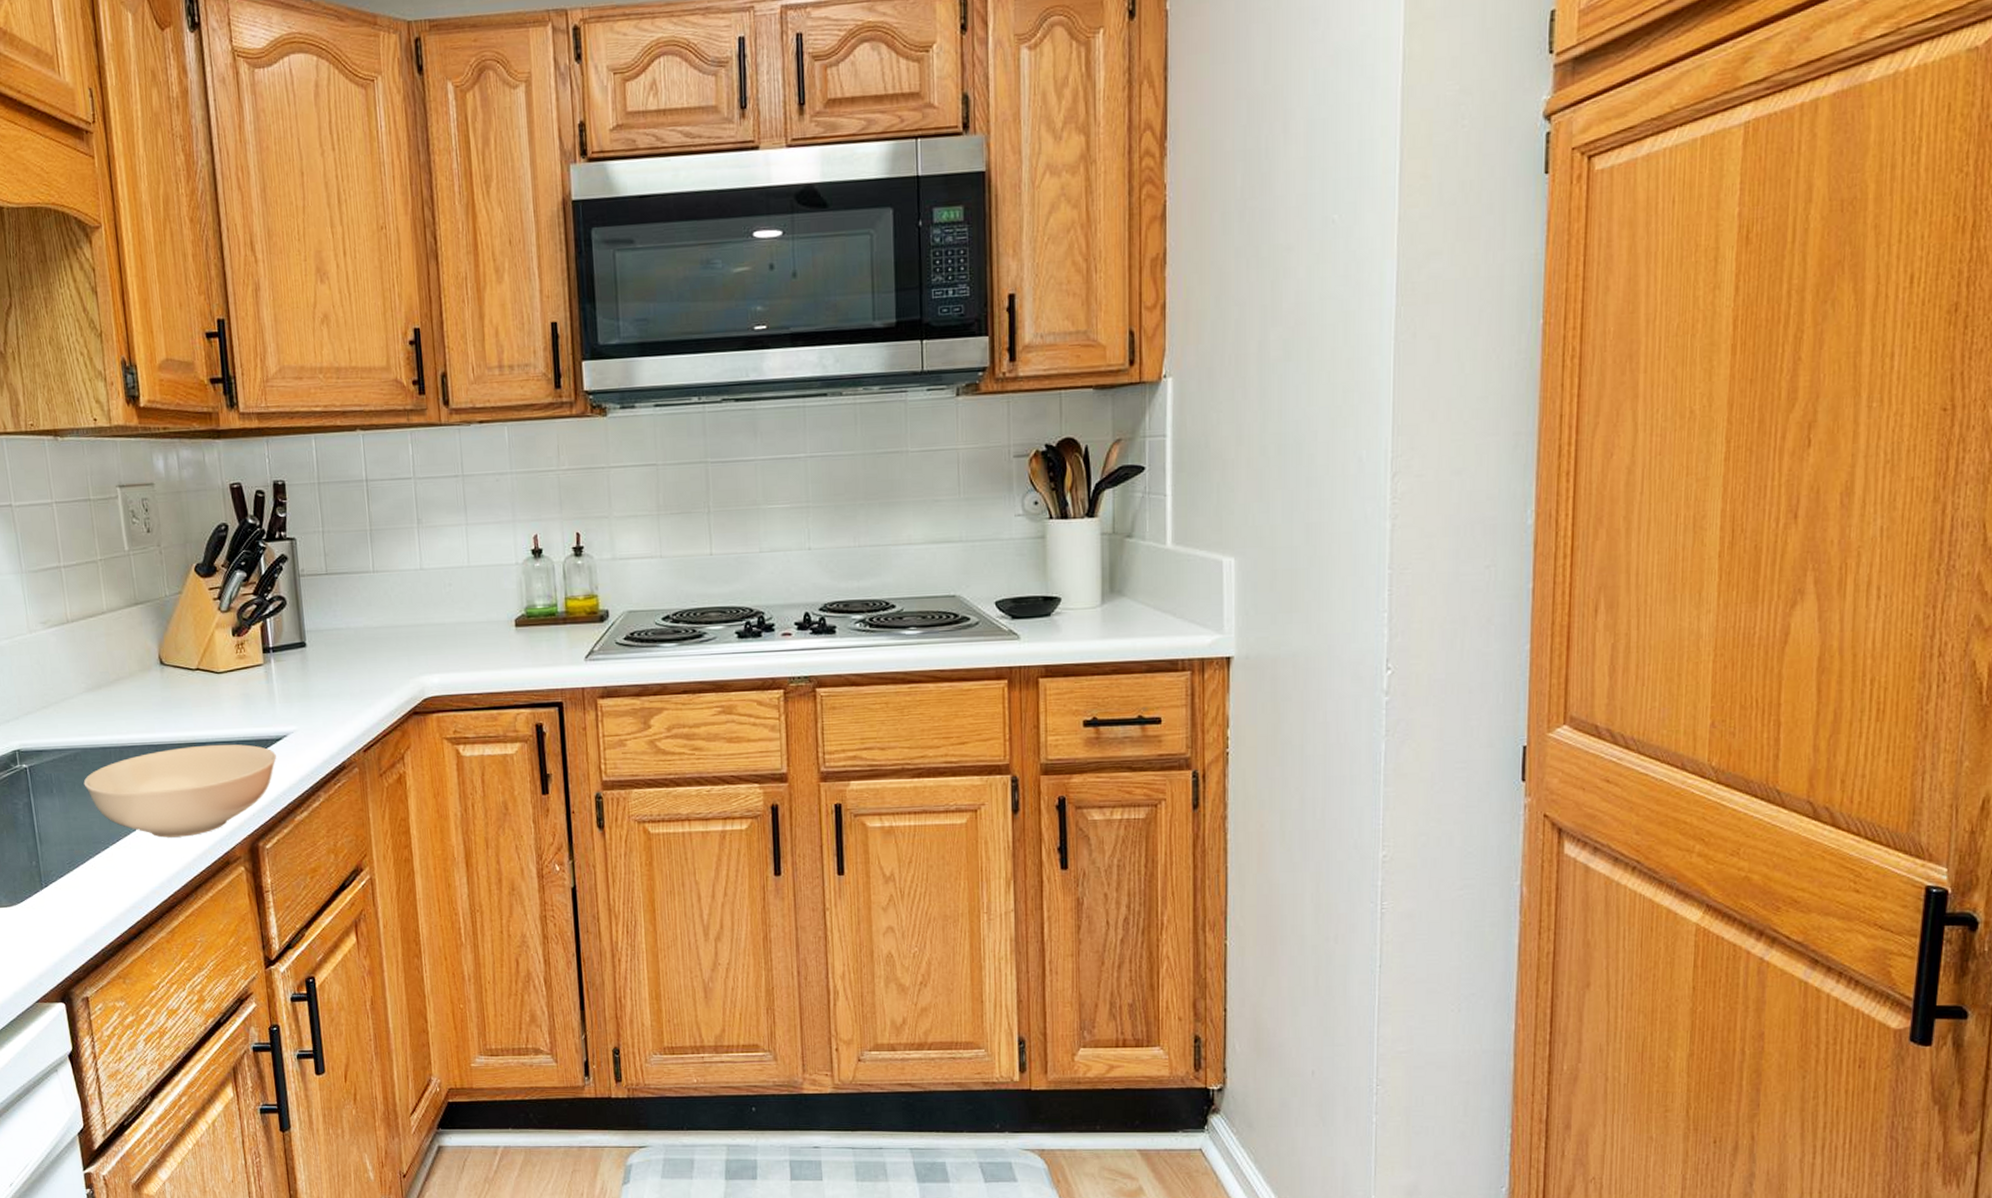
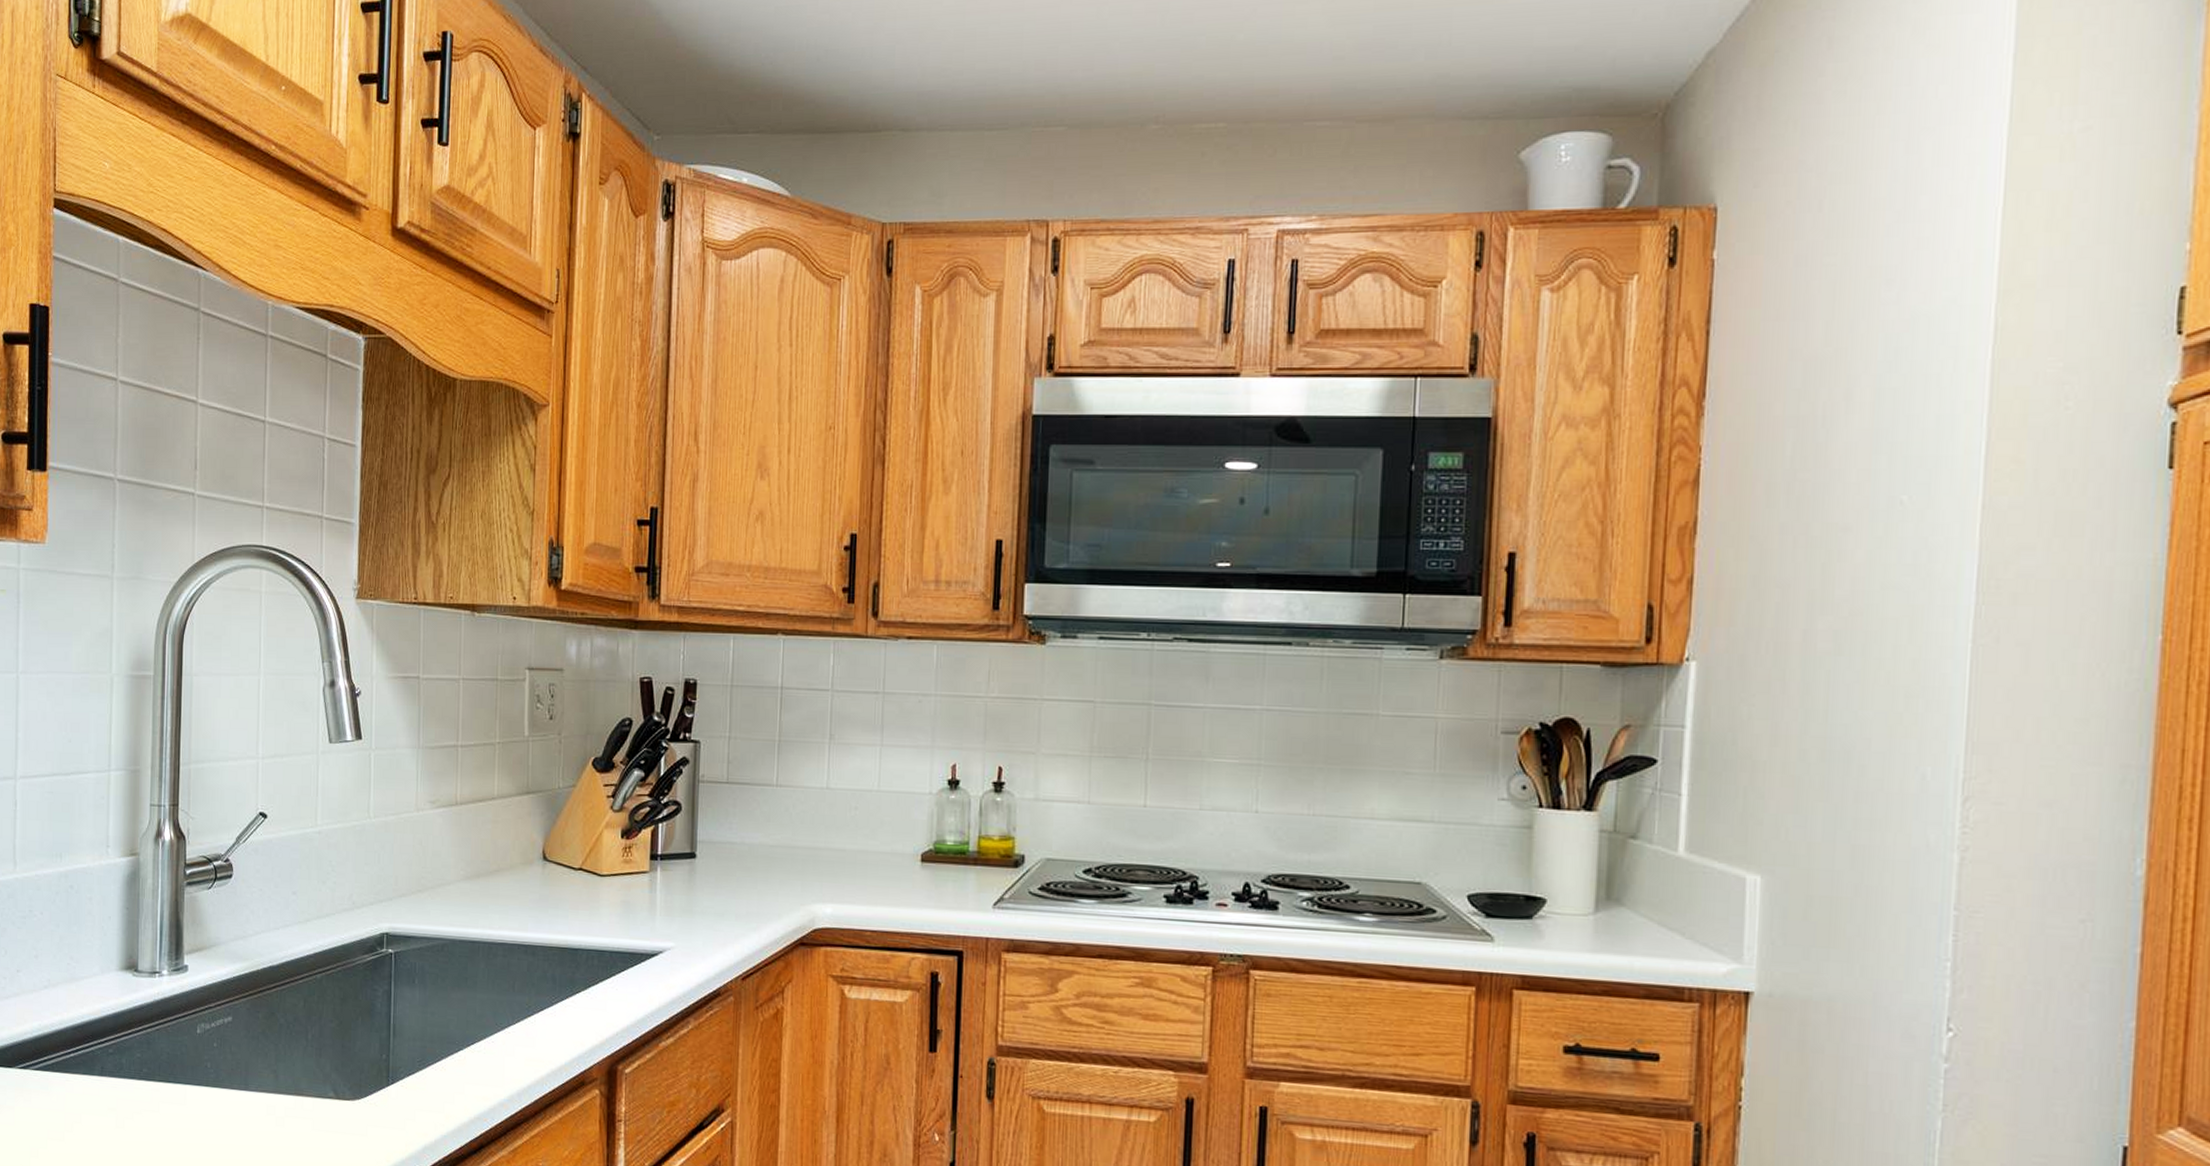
bowl: present [83,744,277,838] -> none [447,951,649,1049]

